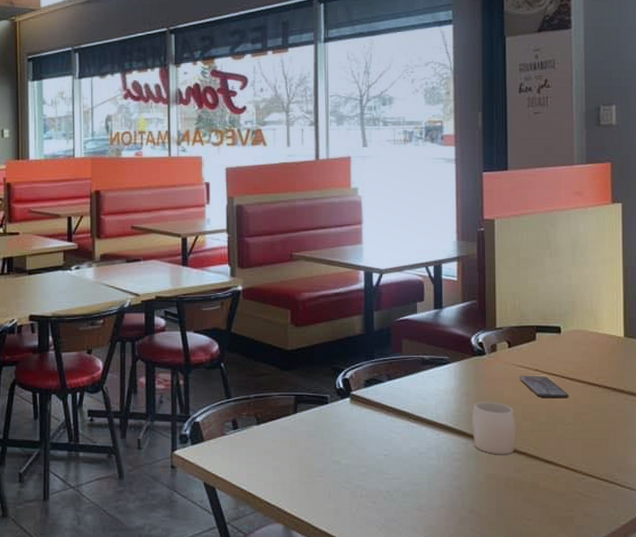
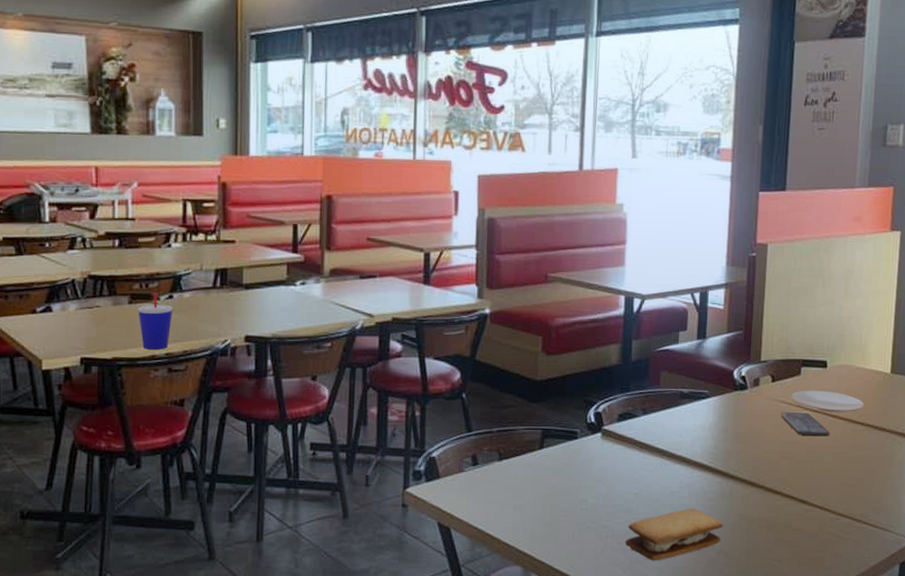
sandwich: none [378,469,473,520] -> present [624,509,724,561]
mug: present [472,401,516,455] -> none [727,438,774,494]
plate: none [528,354,601,375] -> present [791,390,864,412]

